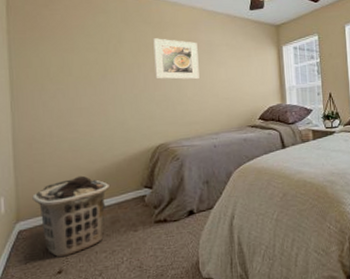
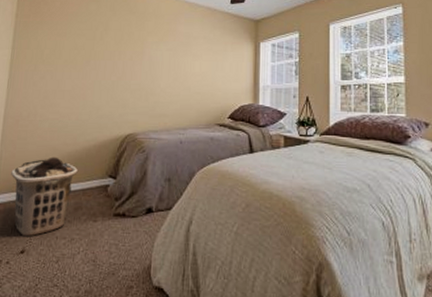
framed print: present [153,38,200,80] -> none [133,28,176,71]

